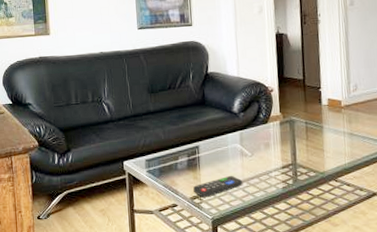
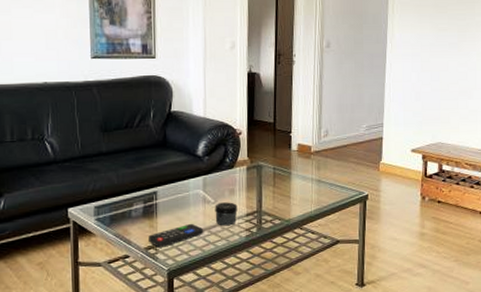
jar: none [252,155,274,178] -> present [215,202,238,226]

